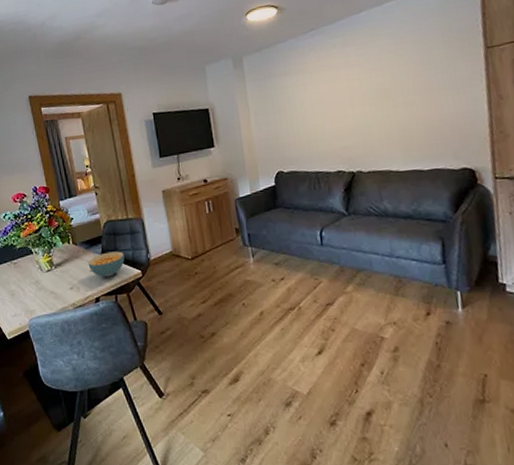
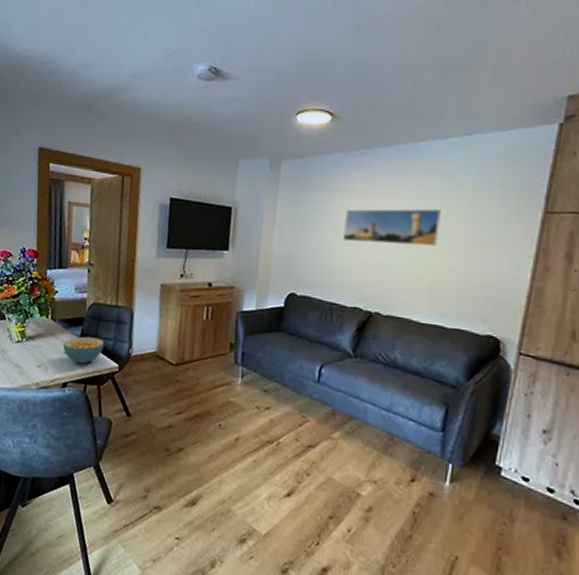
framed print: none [310,67,397,115] -> present [343,208,441,247]

